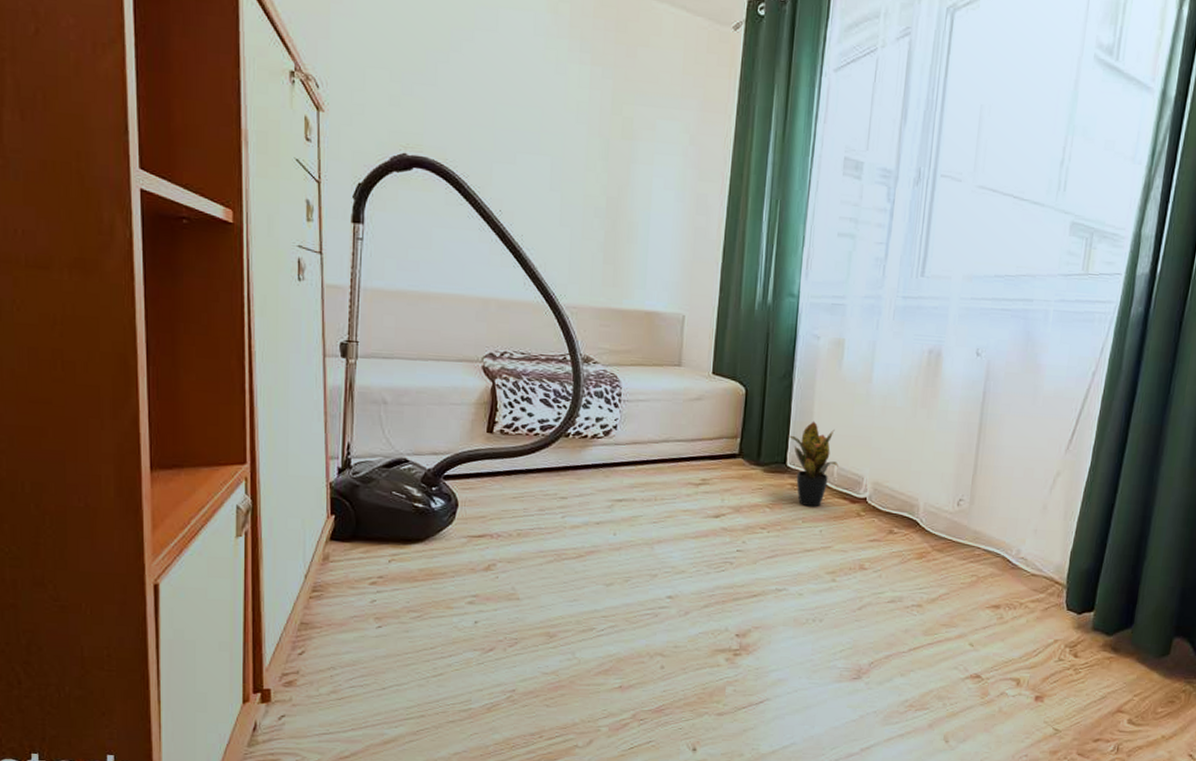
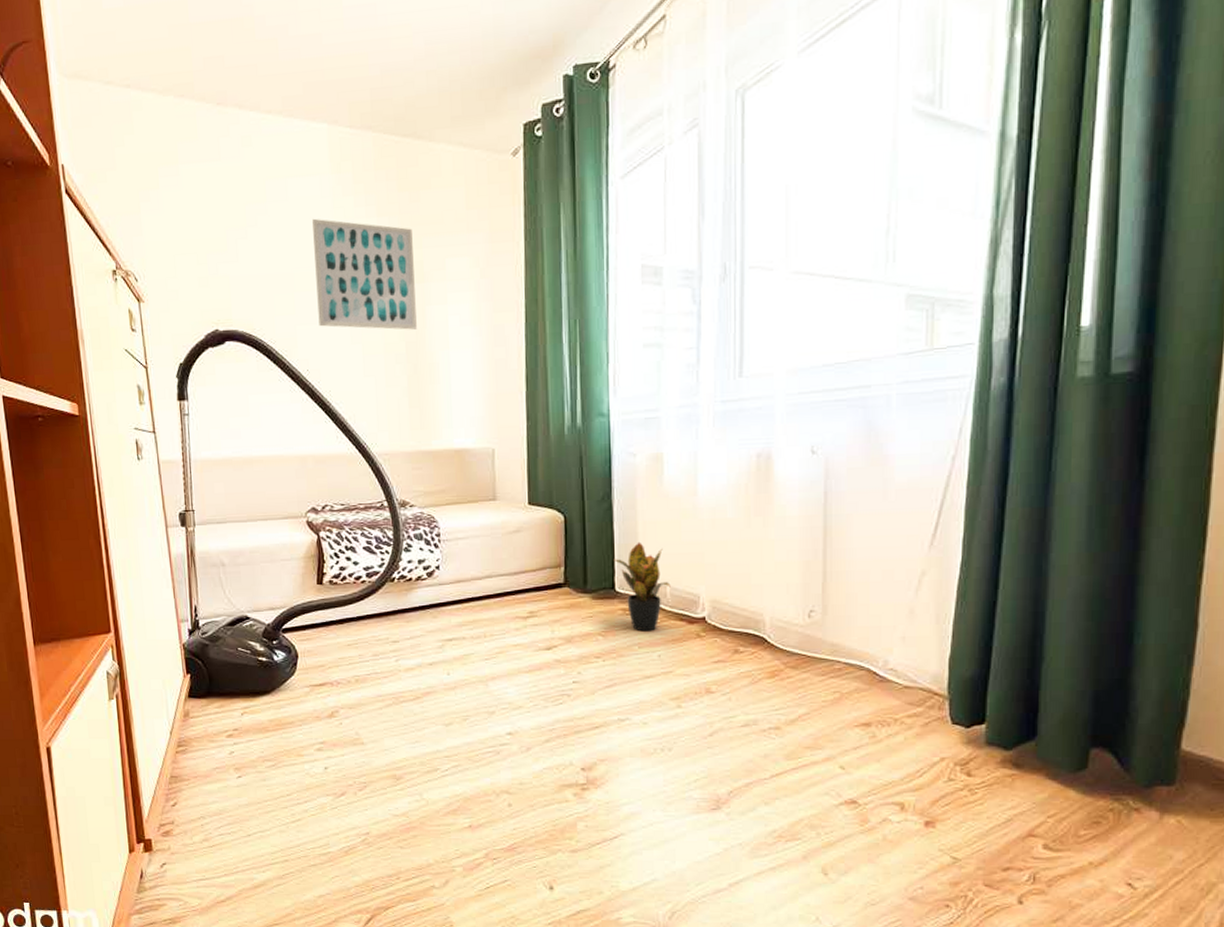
wall art: none [517,55,625,186] -> present [312,218,417,330]

